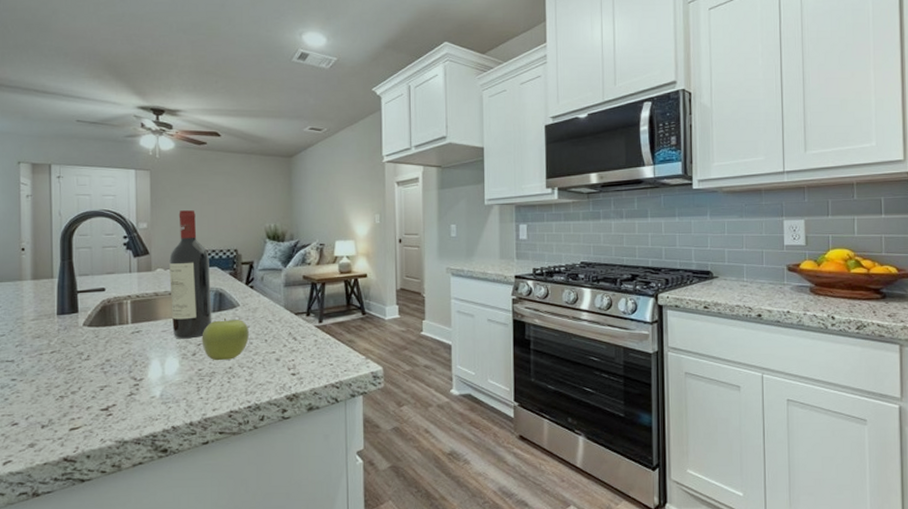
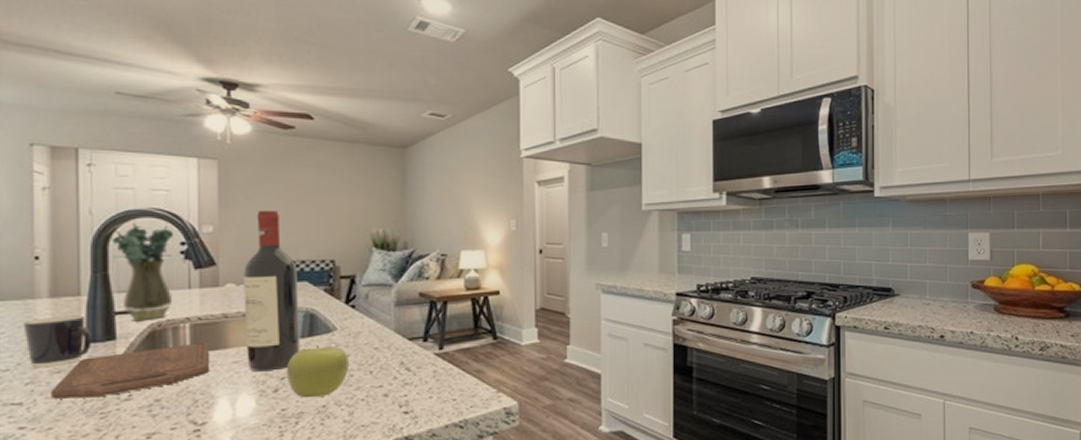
mug: none [14,293,62,334] -> present [23,315,92,368]
cutting board: none [34,314,145,358] -> present [51,341,209,399]
vase: none [74,222,119,297] -> present [111,223,173,320]

